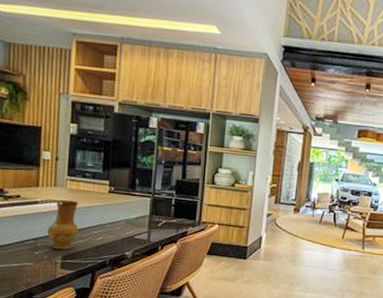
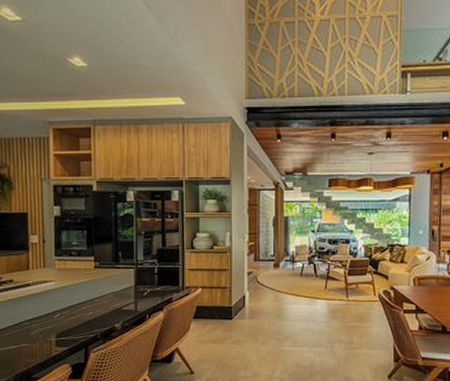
ceramic jug: present [48,200,79,250] -> none [40,279,70,328]

